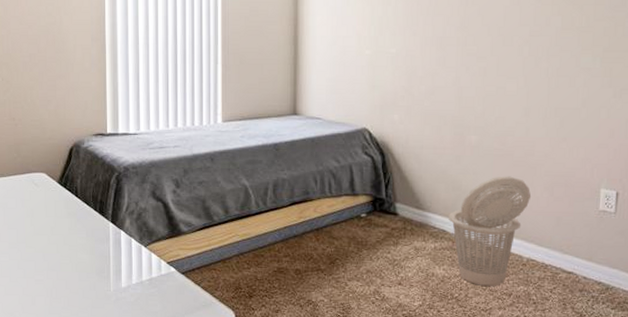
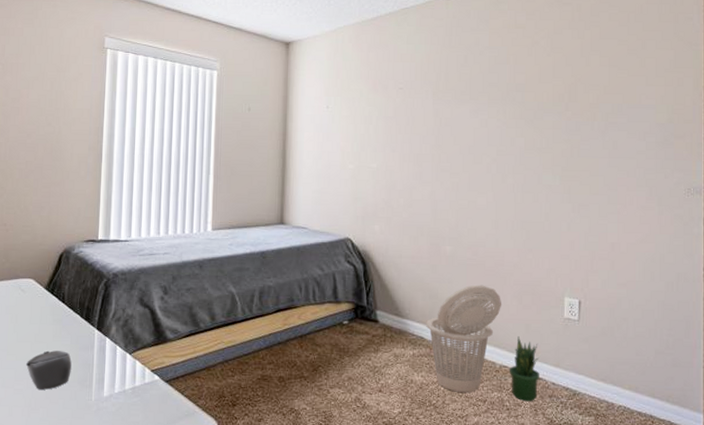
computer mouse: none [44,243,89,281] -> present [25,350,72,390]
planter: none [536,229,571,295] -> present [509,336,540,401]

